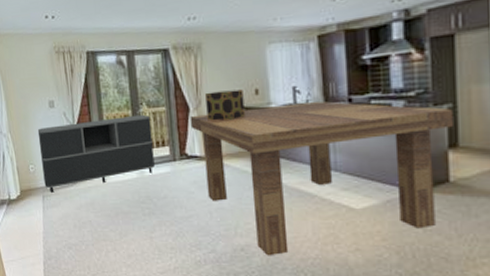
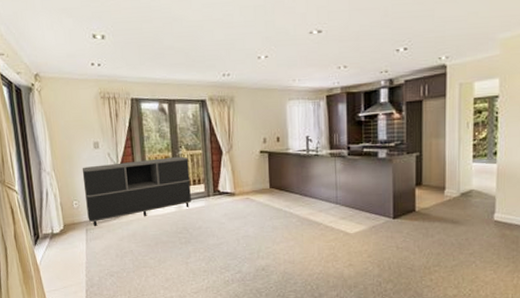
dining table: present [190,101,453,256] -> none [222,149,419,274]
decorative cube: present [205,89,245,121] -> none [236,137,268,163]

